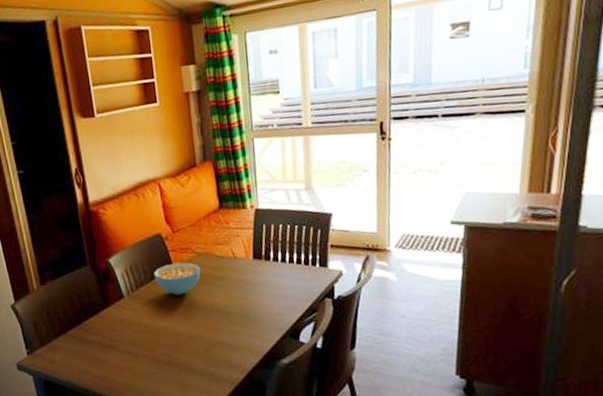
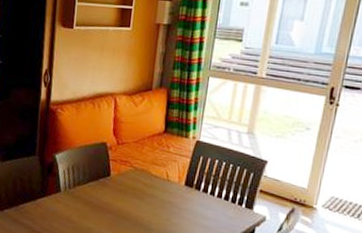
cereal bowl: present [153,262,201,296] -> none [91,172,134,202]

